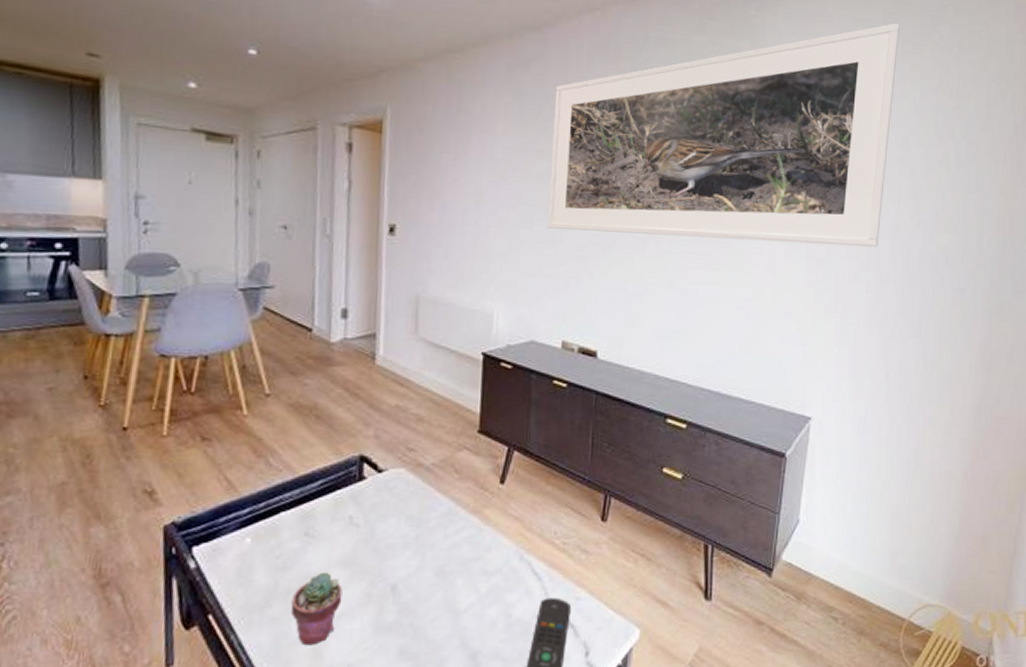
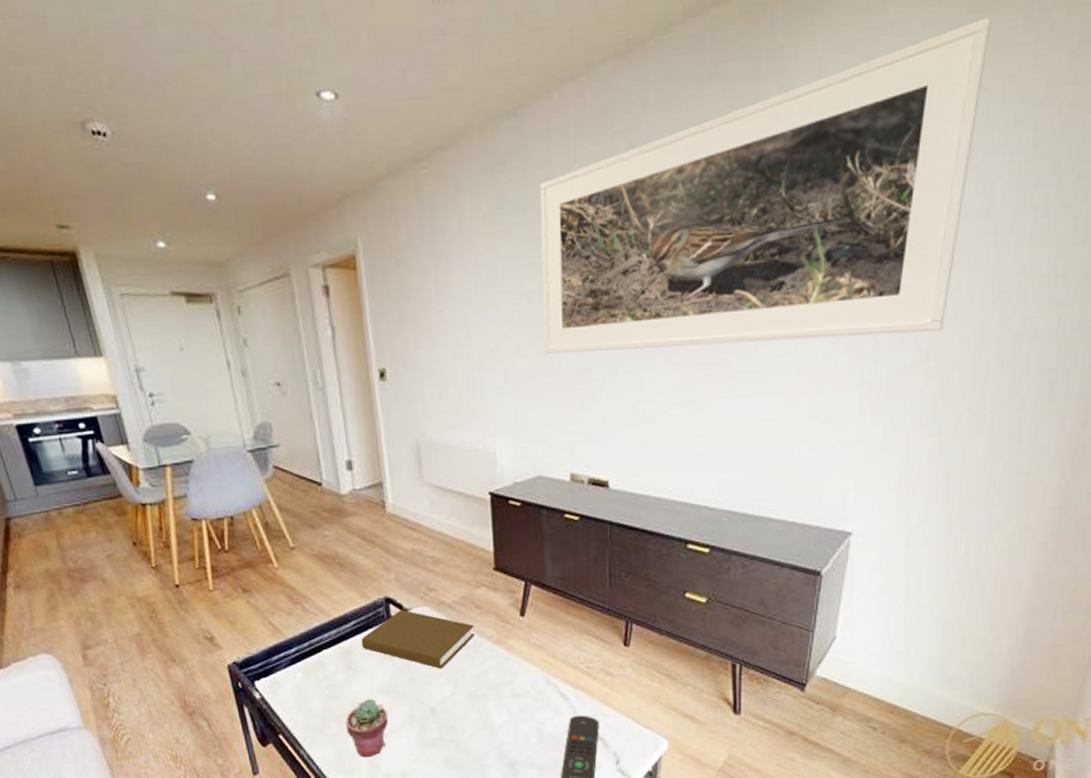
book: none [325,469,451,539] -> present [361,609,475,669]

